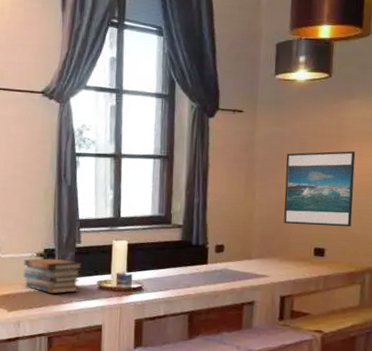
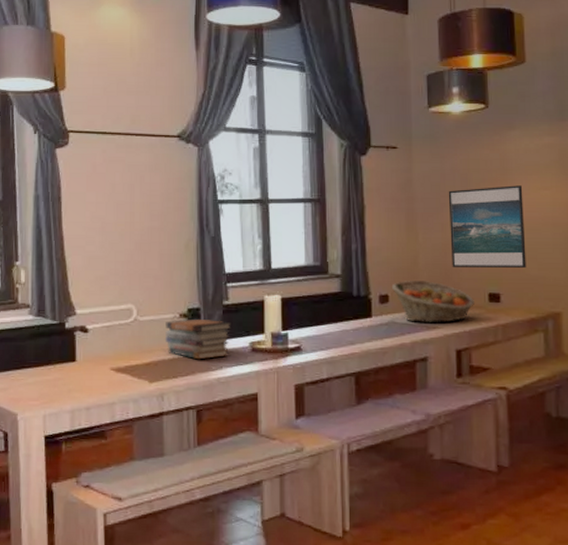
fruit basket: none [228,233,301,272] -> present [392,281,474,324]

